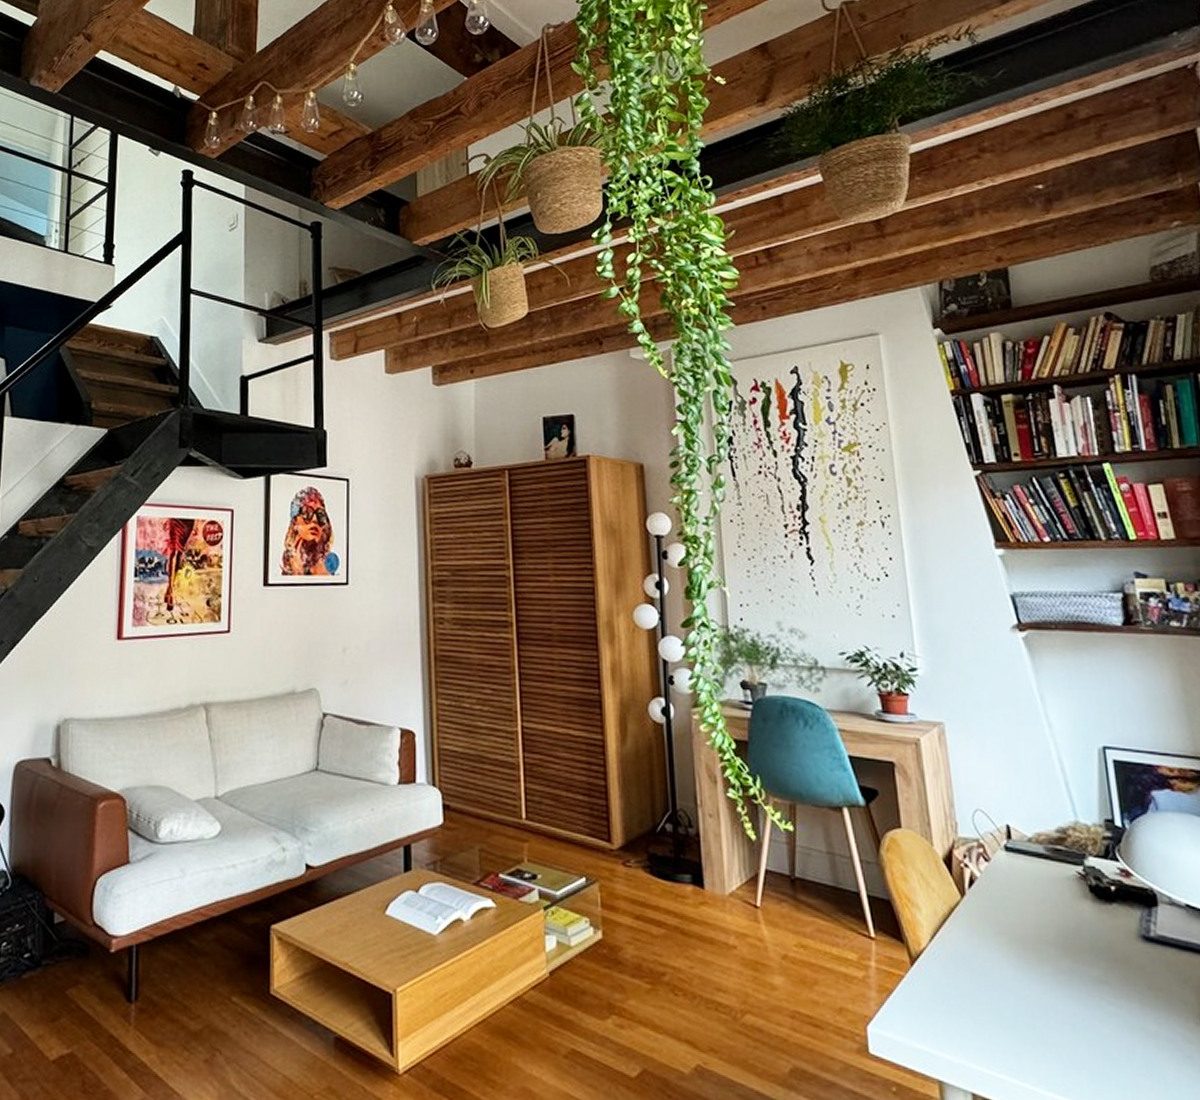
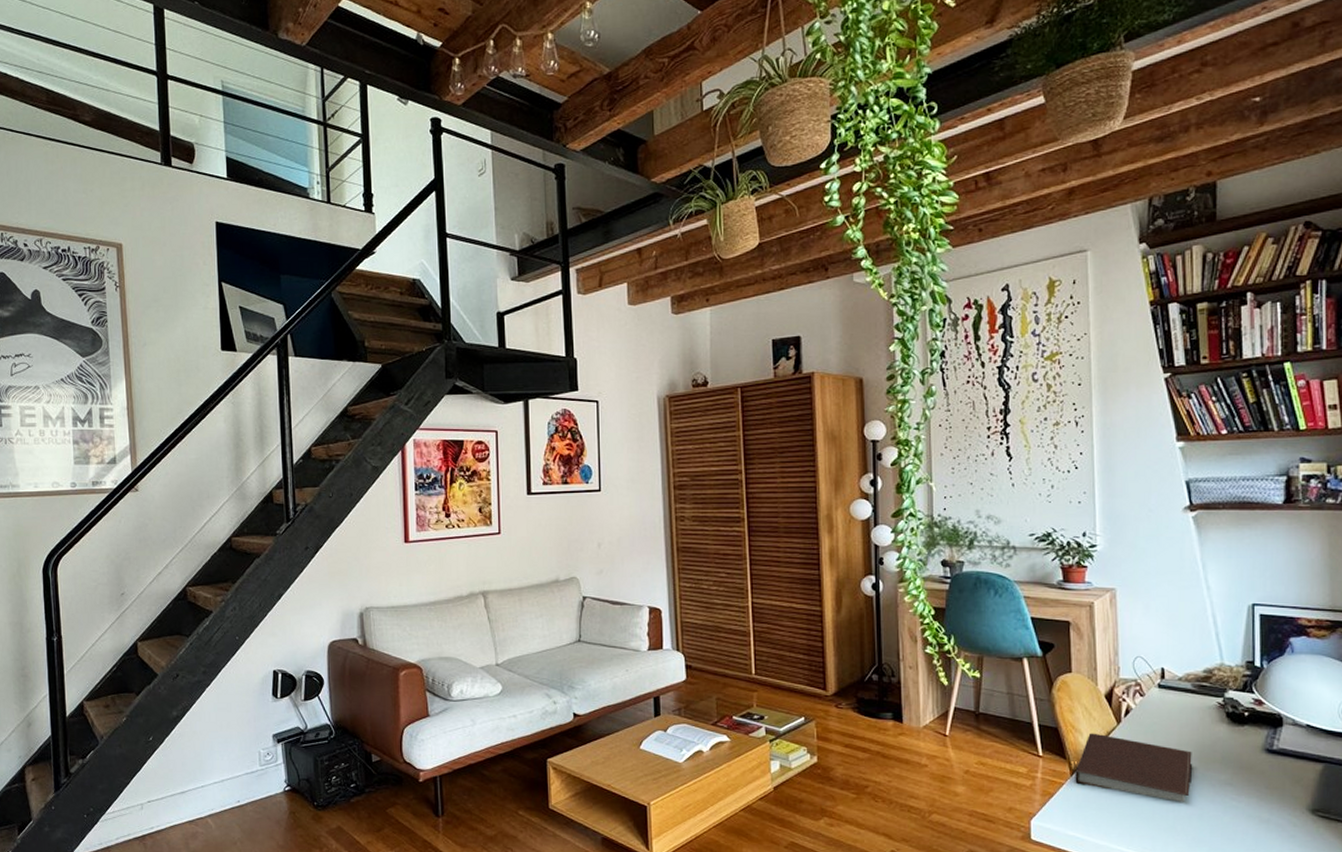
notebook: none [916,908,1058,1006] -> present [1075,733,1193,802]

